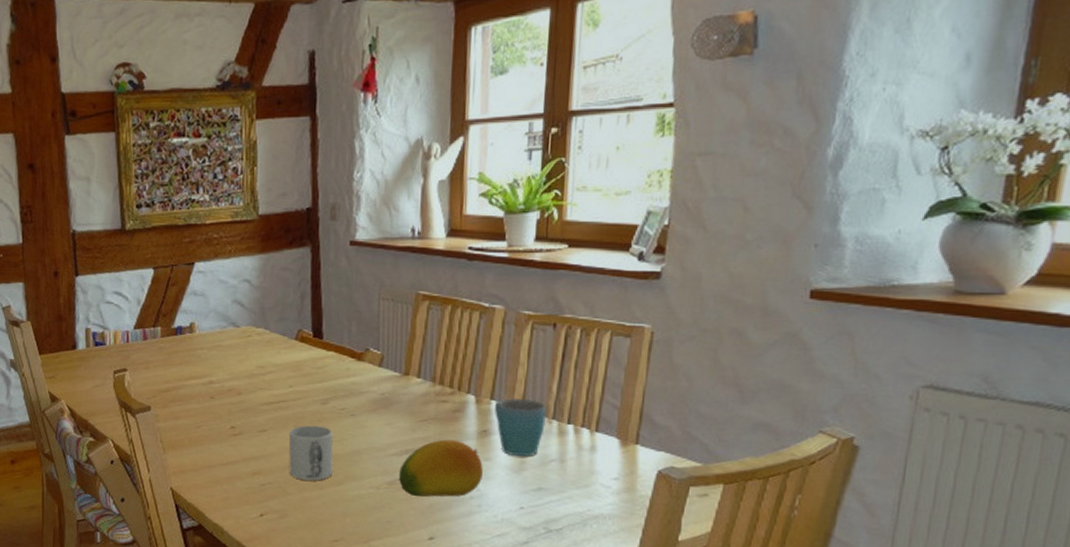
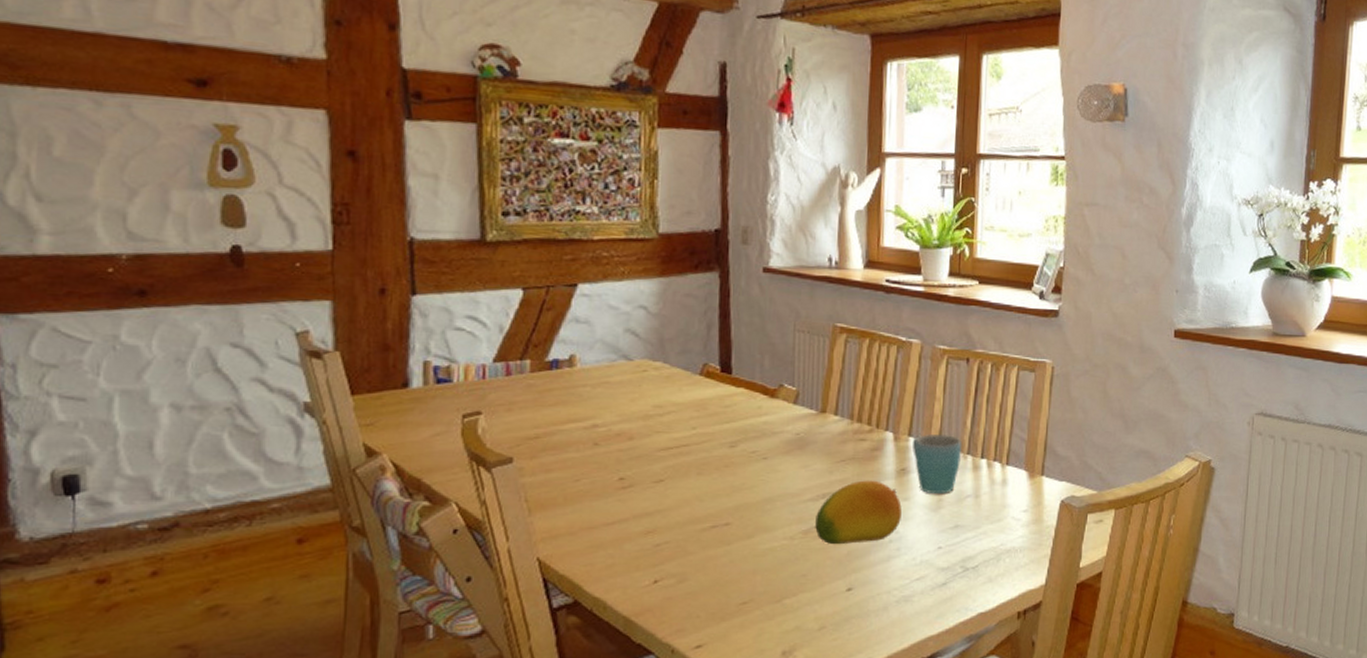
mug: present [288,425,334,481] -> none [690,472,743,536]

